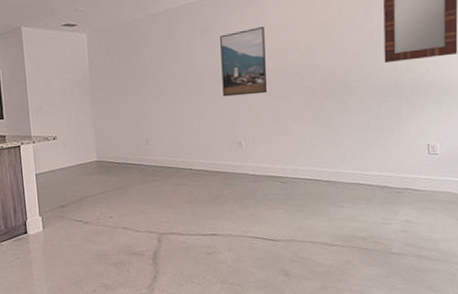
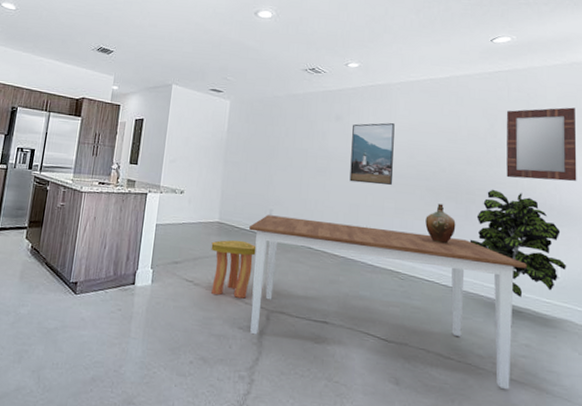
stool: none [93,174,139,229] -> present [211,240,257,299]
dining table: none [128,134,406,262] -> present [249,215,527,389]
ceramic jug: none [303,102,334,142] -> present [425,203,456,244]
indoor plant: none [348,77,446,180] -> present [469,189,567,298]

